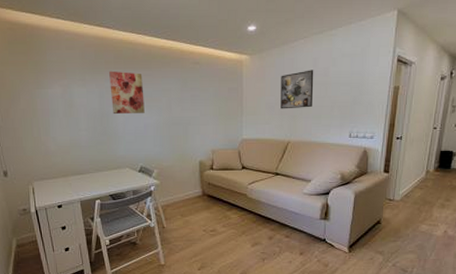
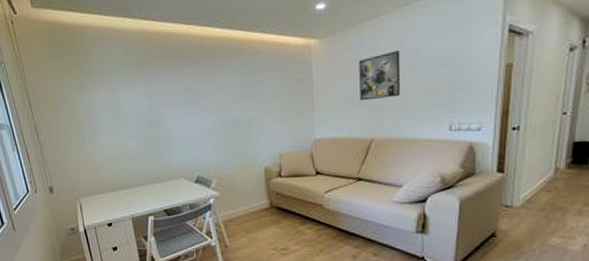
wall art: present [109,70,145,115] -> none [158,68,199,118]

